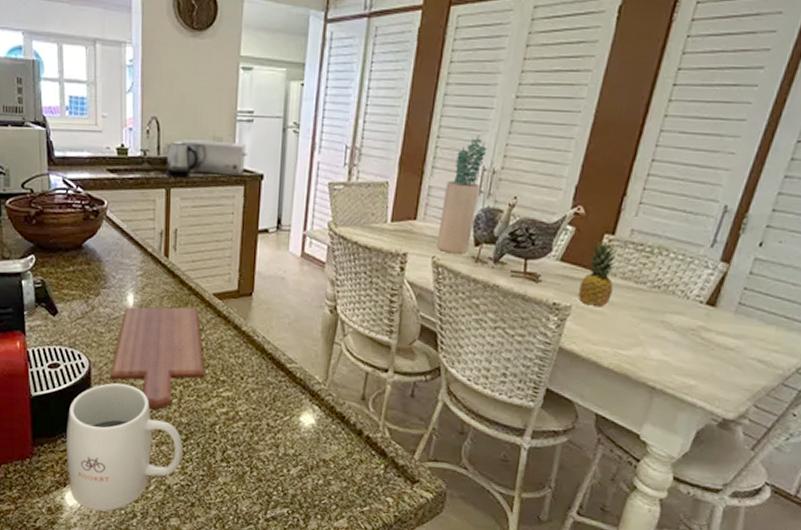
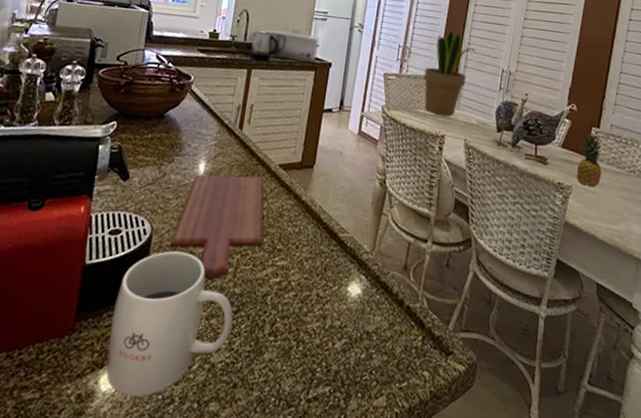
potted plant: none [379,121,448,230] -> present [423,30,476,116]
vase: present [436,135,487,254] -> none [468,44,505,139]

